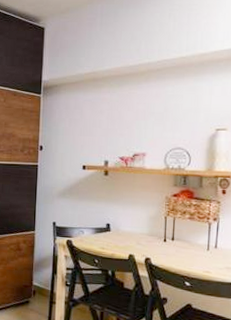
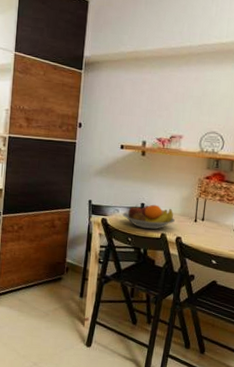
fruit bowl: none [88,224,144,251] -> present [122,204,176,230]

